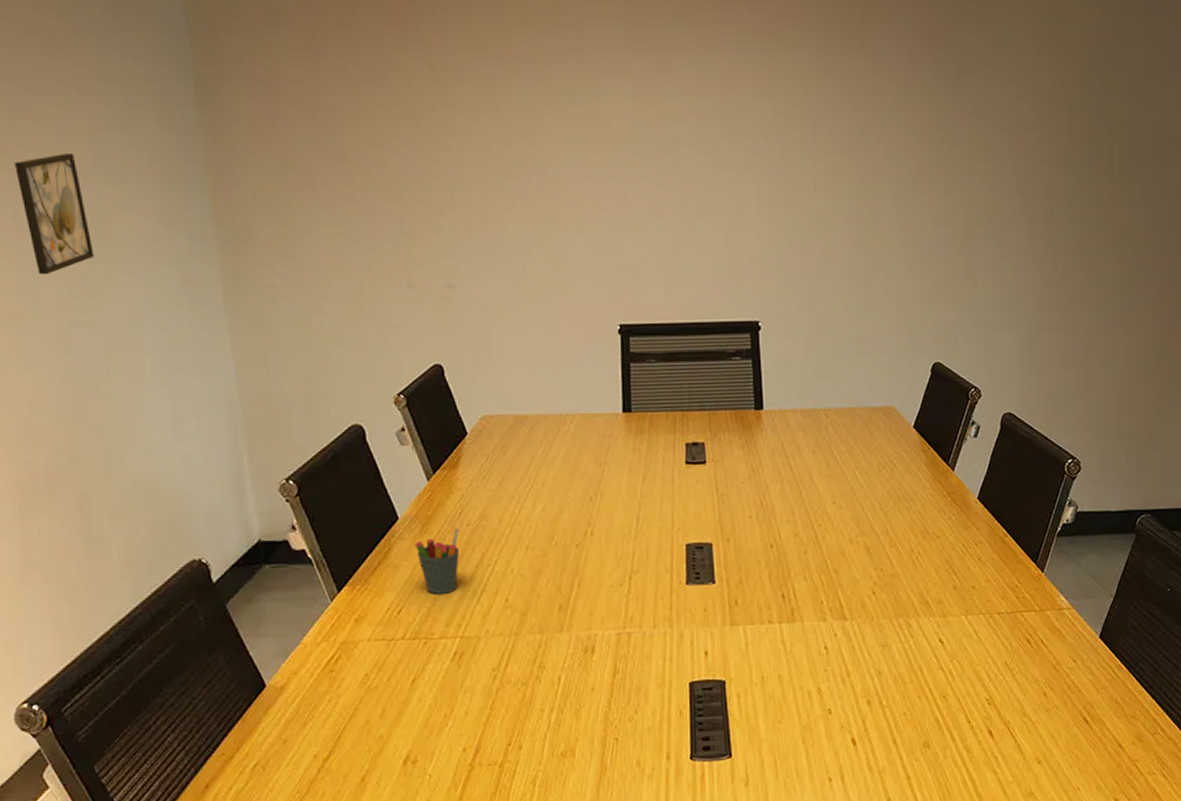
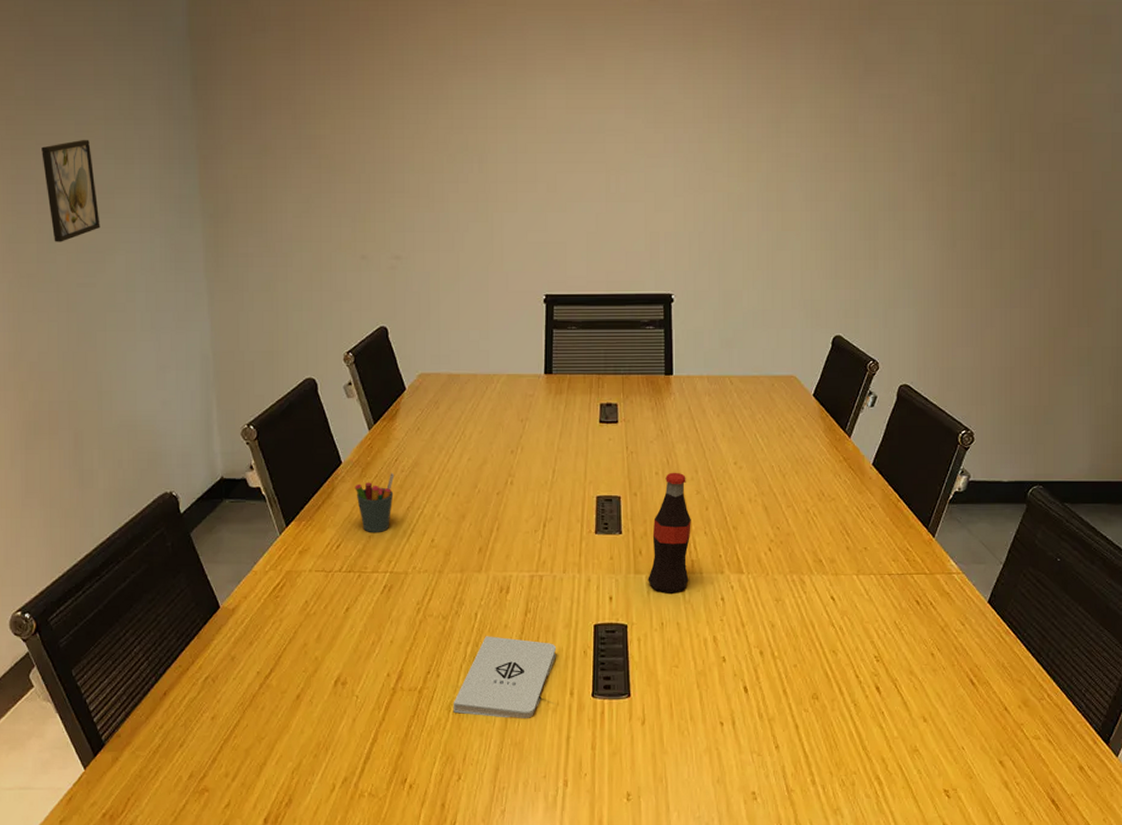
notepad: none [538,701,649,789] -> present [453,636,556,718]
bottle: none [745,514,790,645] -> present [648,472,691,593]

